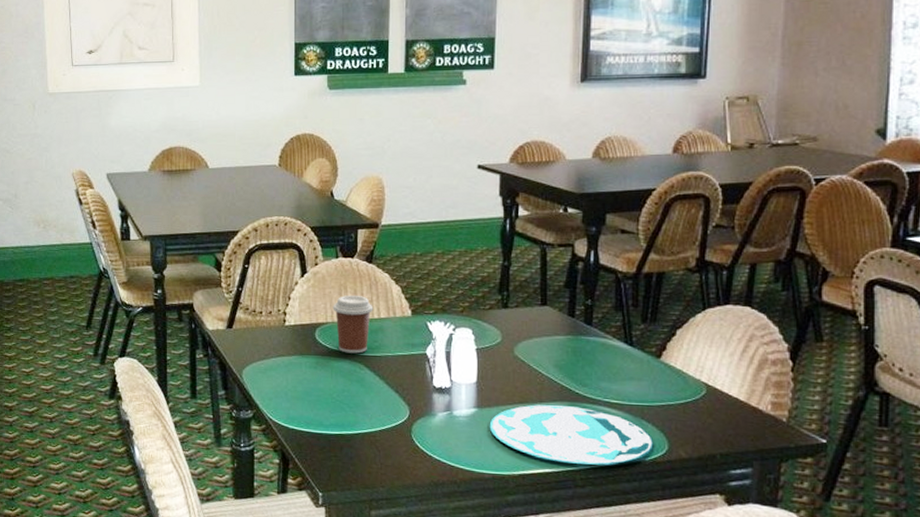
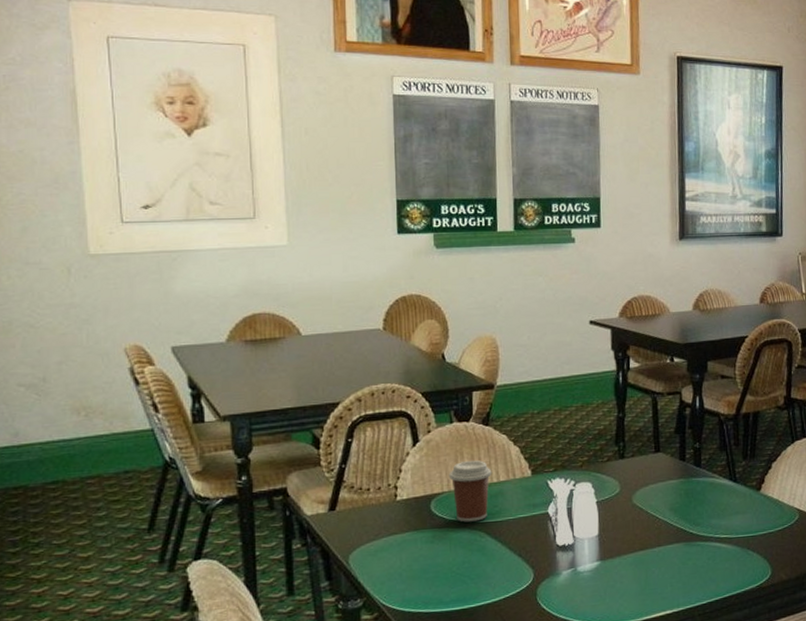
plate: present [489,404,654,465] -> none [612,546,760,602]

